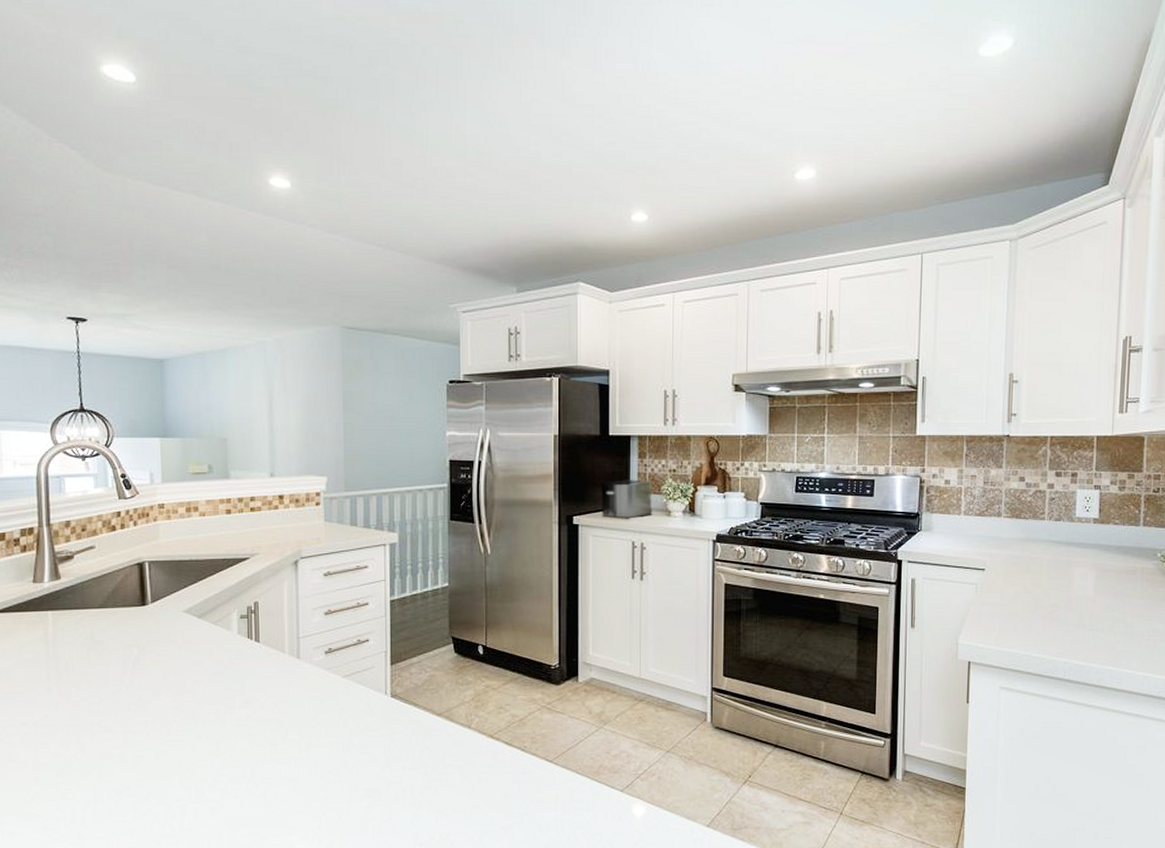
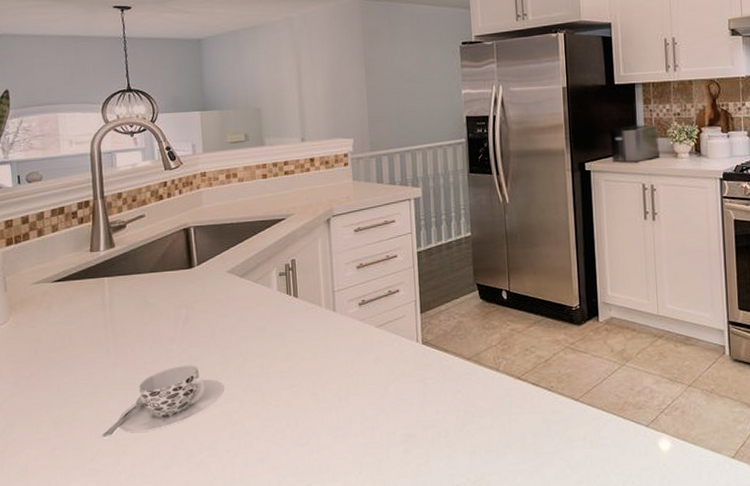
teacup: none [40,708,176,780] -> present [102,365,224,437]

